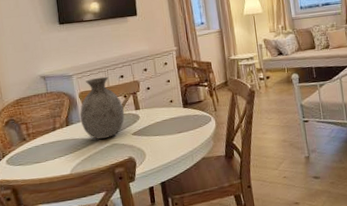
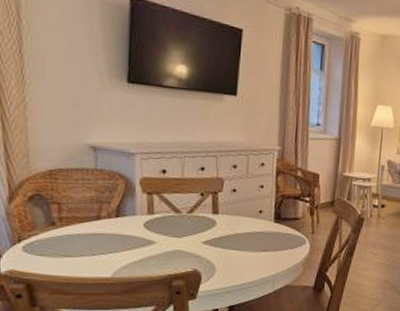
vase: present [79,76,125,139] -> none [136,163,197,242]

